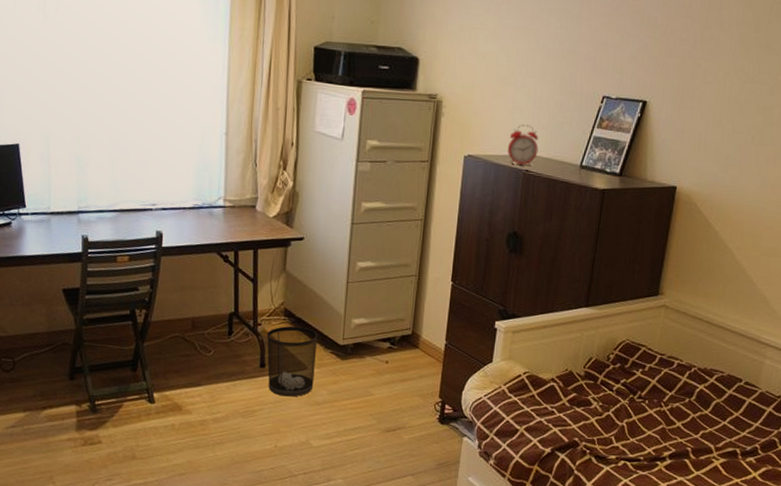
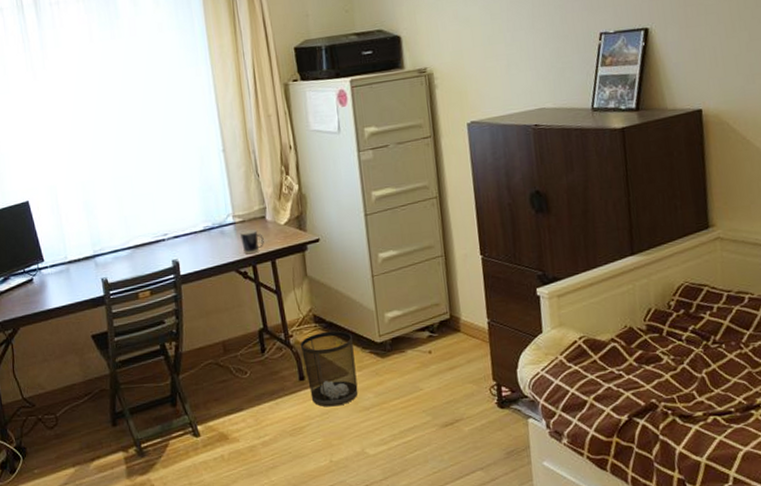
mug: none [227,216,250,240] -> present [239,229,264,254]
alarm clock: present [507,124,539,166] -> none [510,78,544,122]

